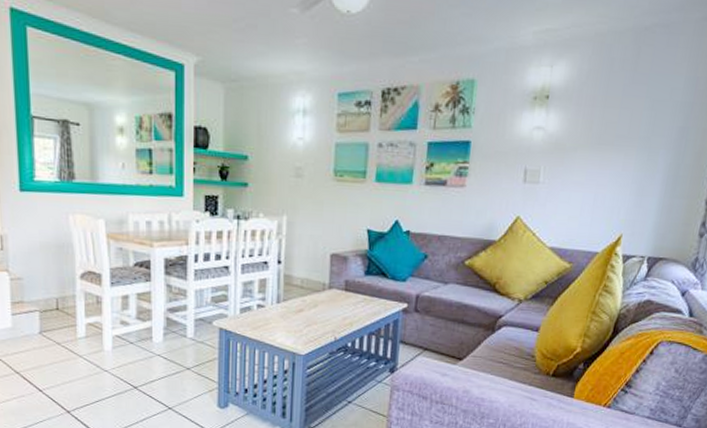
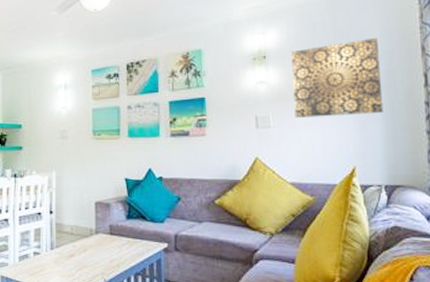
wall art: none [568,84,681,177] -> present [291,37,383,118]

